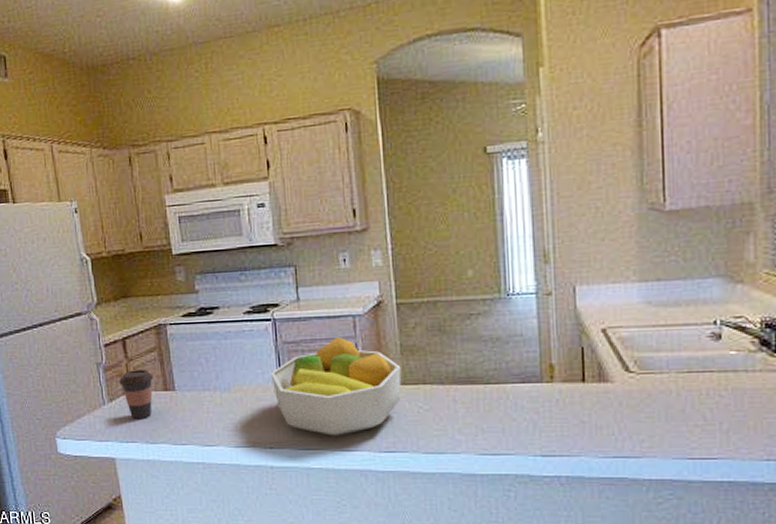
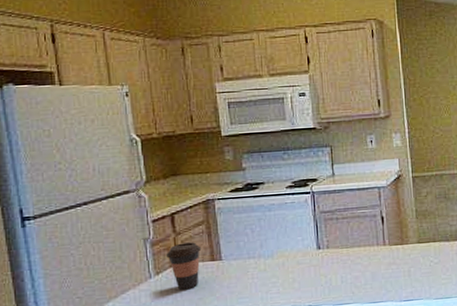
fruit bowl: present [270,336,402,437] -> none [309,205,417,292]

